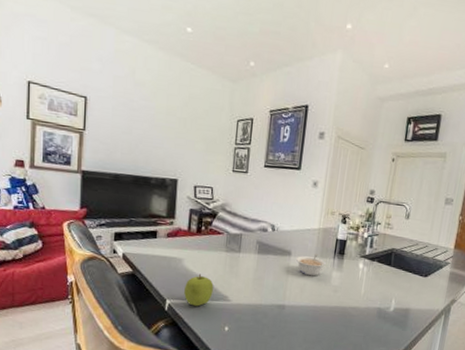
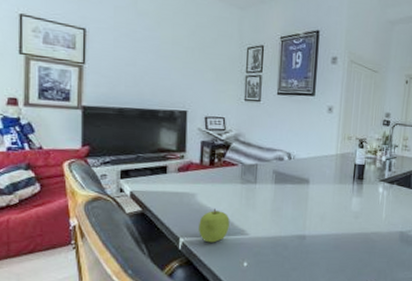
legume: present [296,254,326,277] -> none [315,180,345,204]

